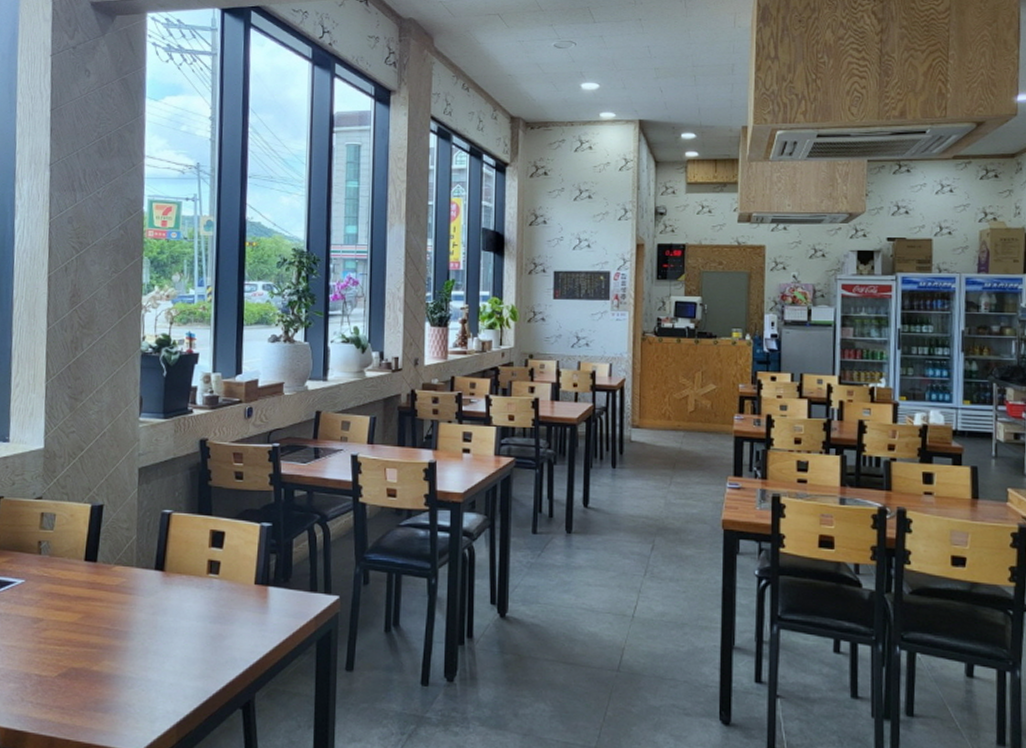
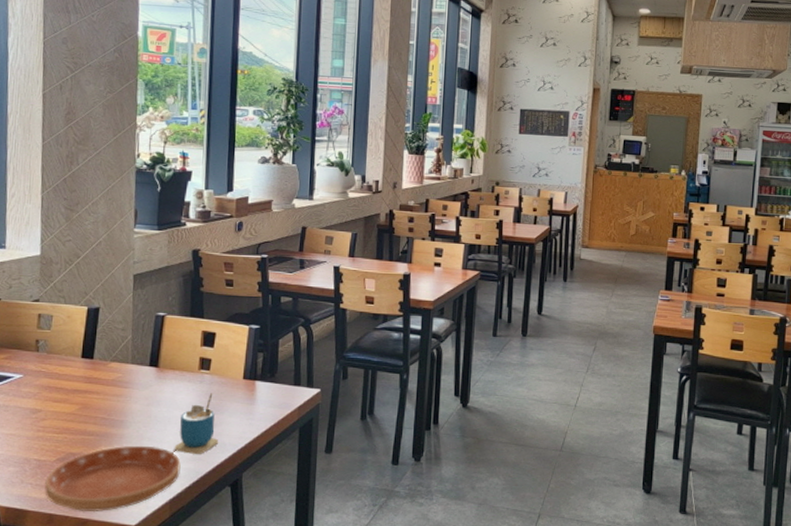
saucer: none [45,659,188,736] -> present [45,445,181,513]
cup: none [181,600,228,671] -> present [174,393,218,454]

